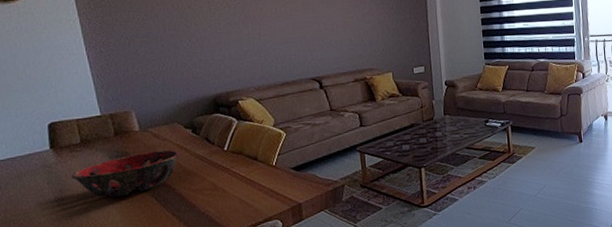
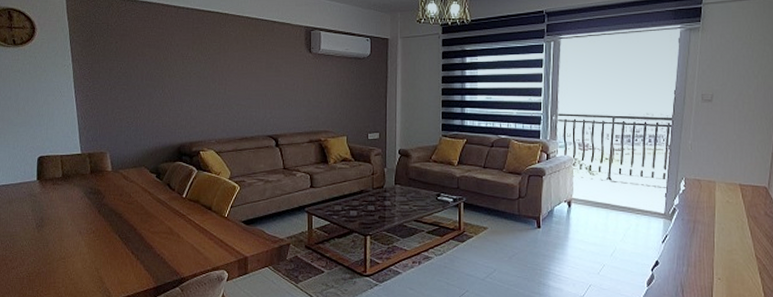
decorative bowl: present [71,149,181,197] -> none [51,191,145,230]

